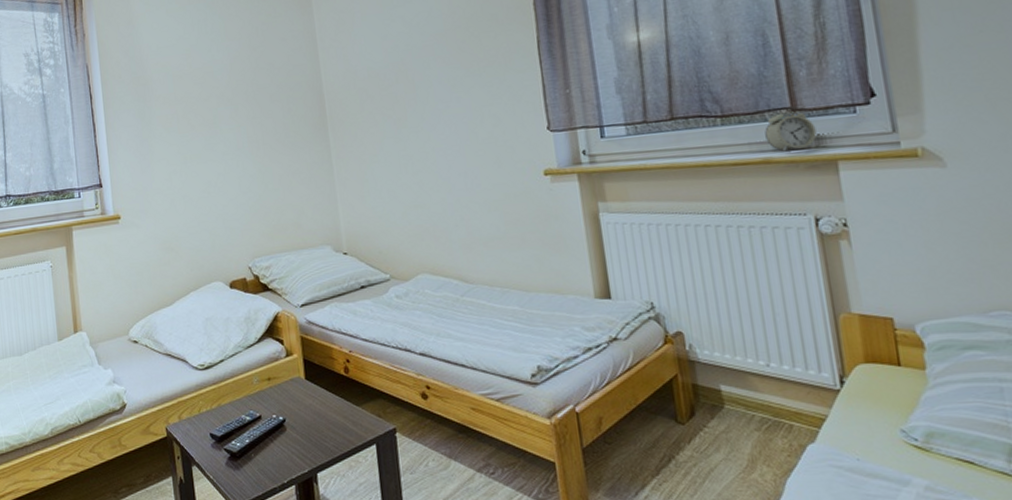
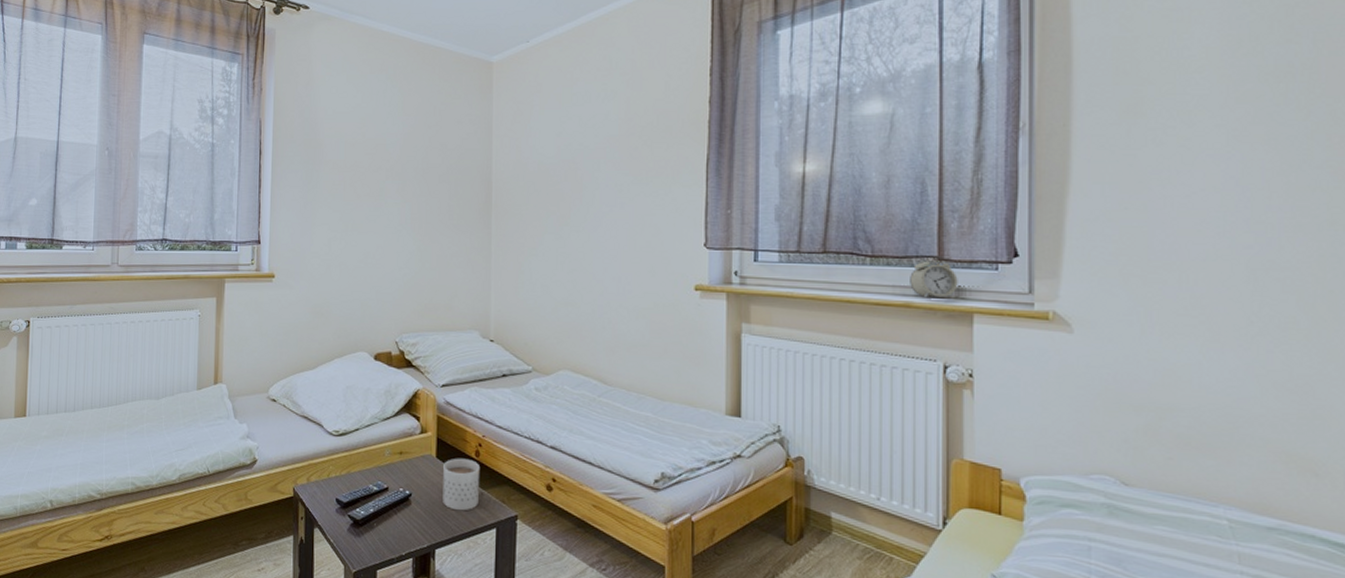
mug: none [313,376,355,431] -> present [443,458,481,511]

